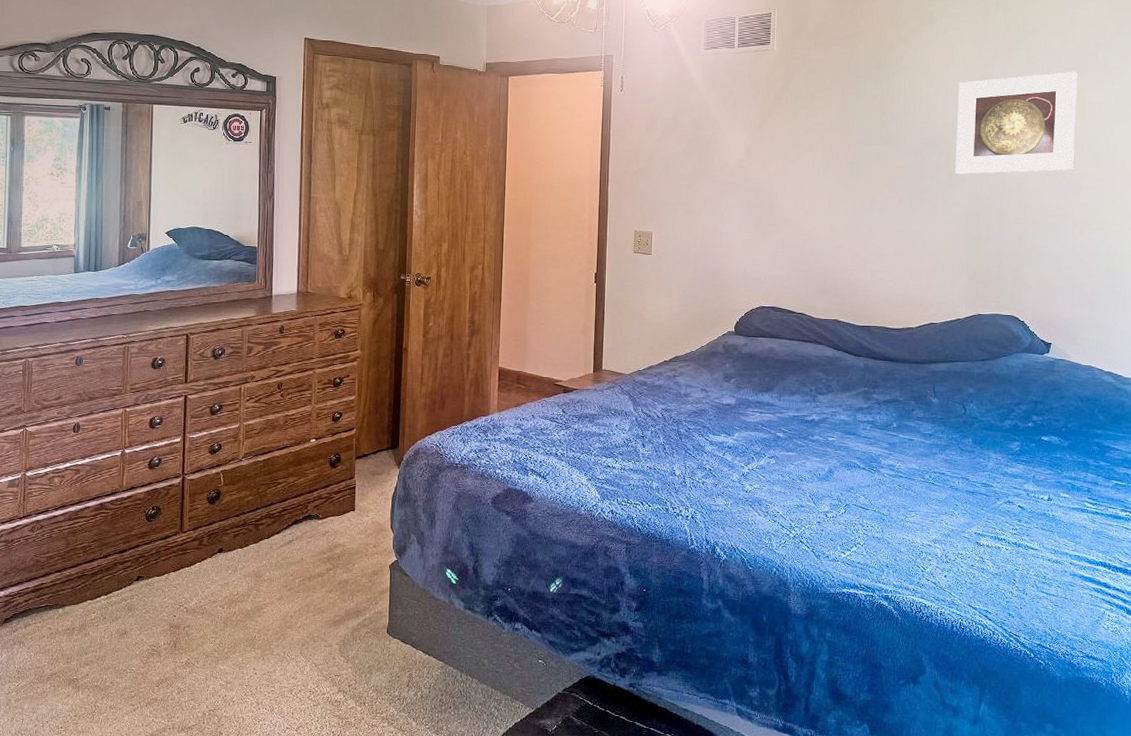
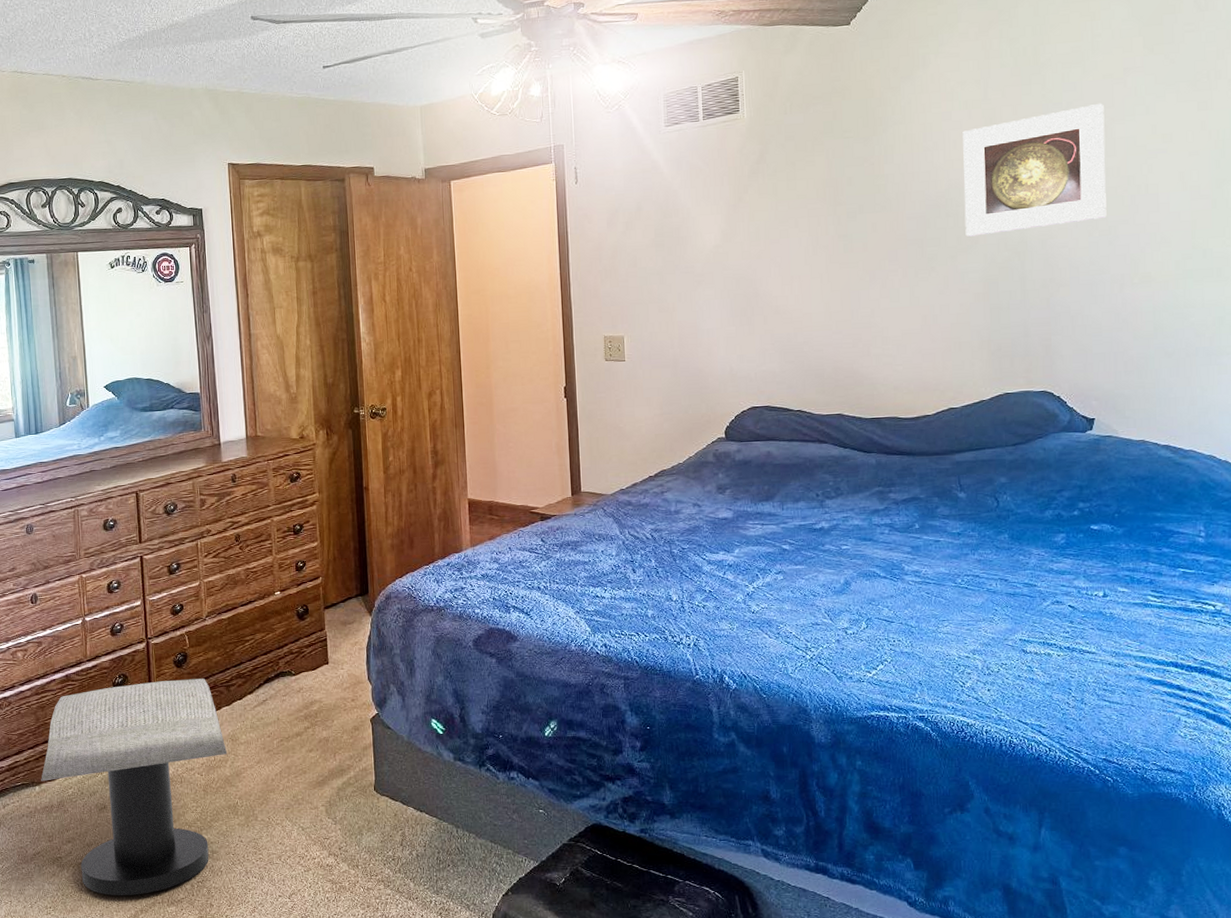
stool: none [65,515,251,720] -> present [41,678,228,895]

